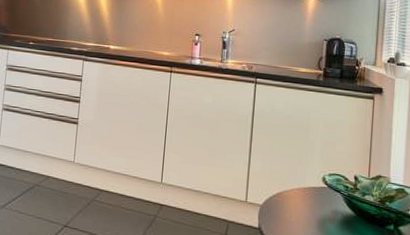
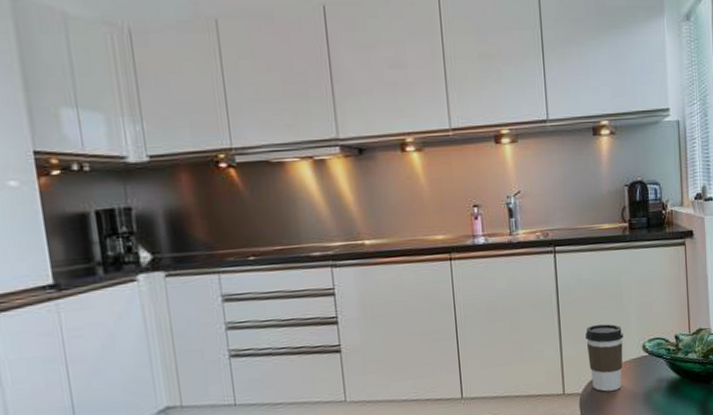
coffee cup: none [271,149,306,210] -> present [586,324,623,392]

